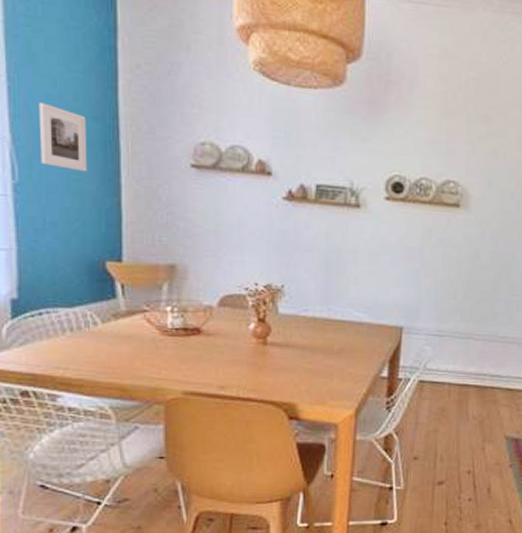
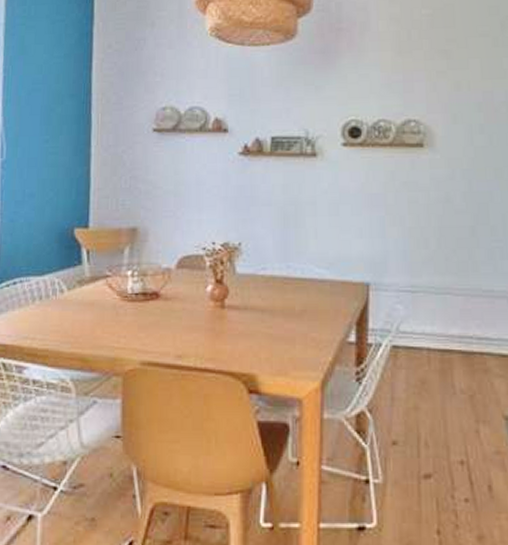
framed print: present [38,103,88,172] -> none [25,88,64,145]

